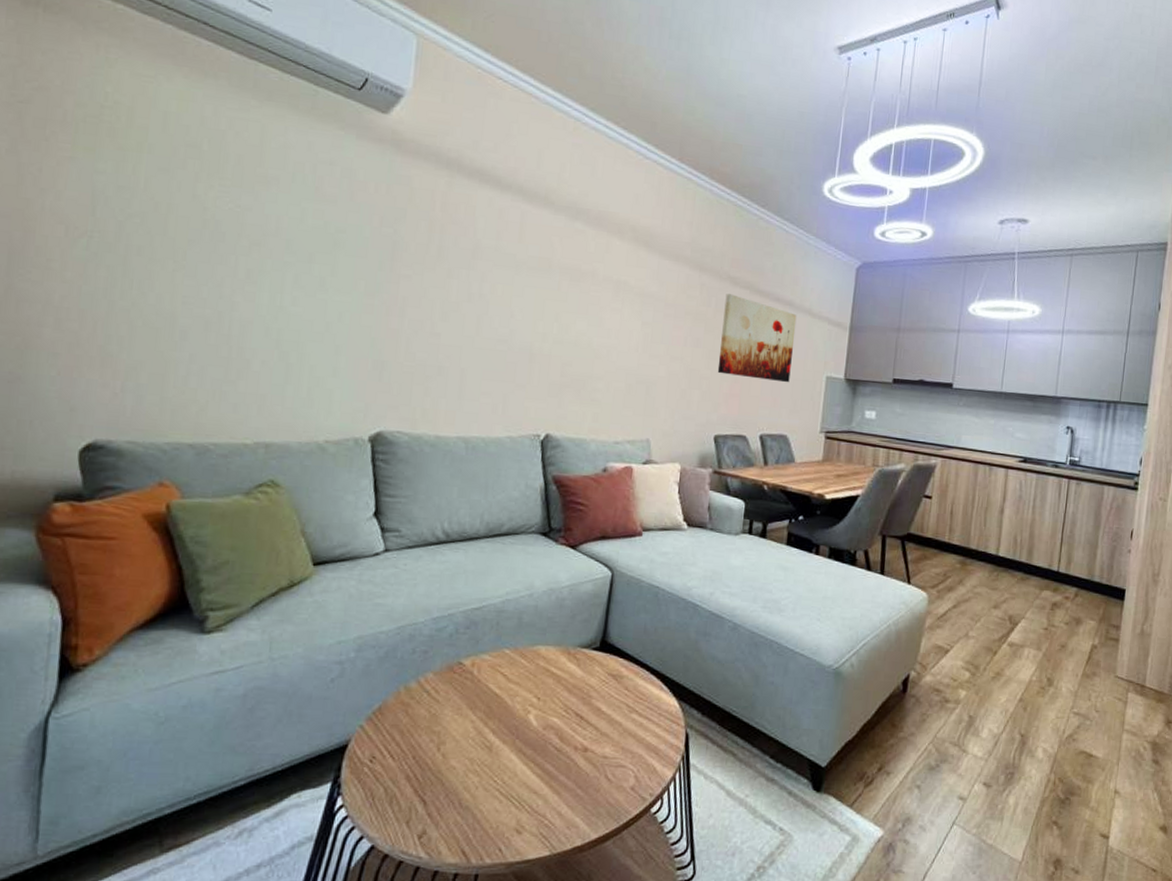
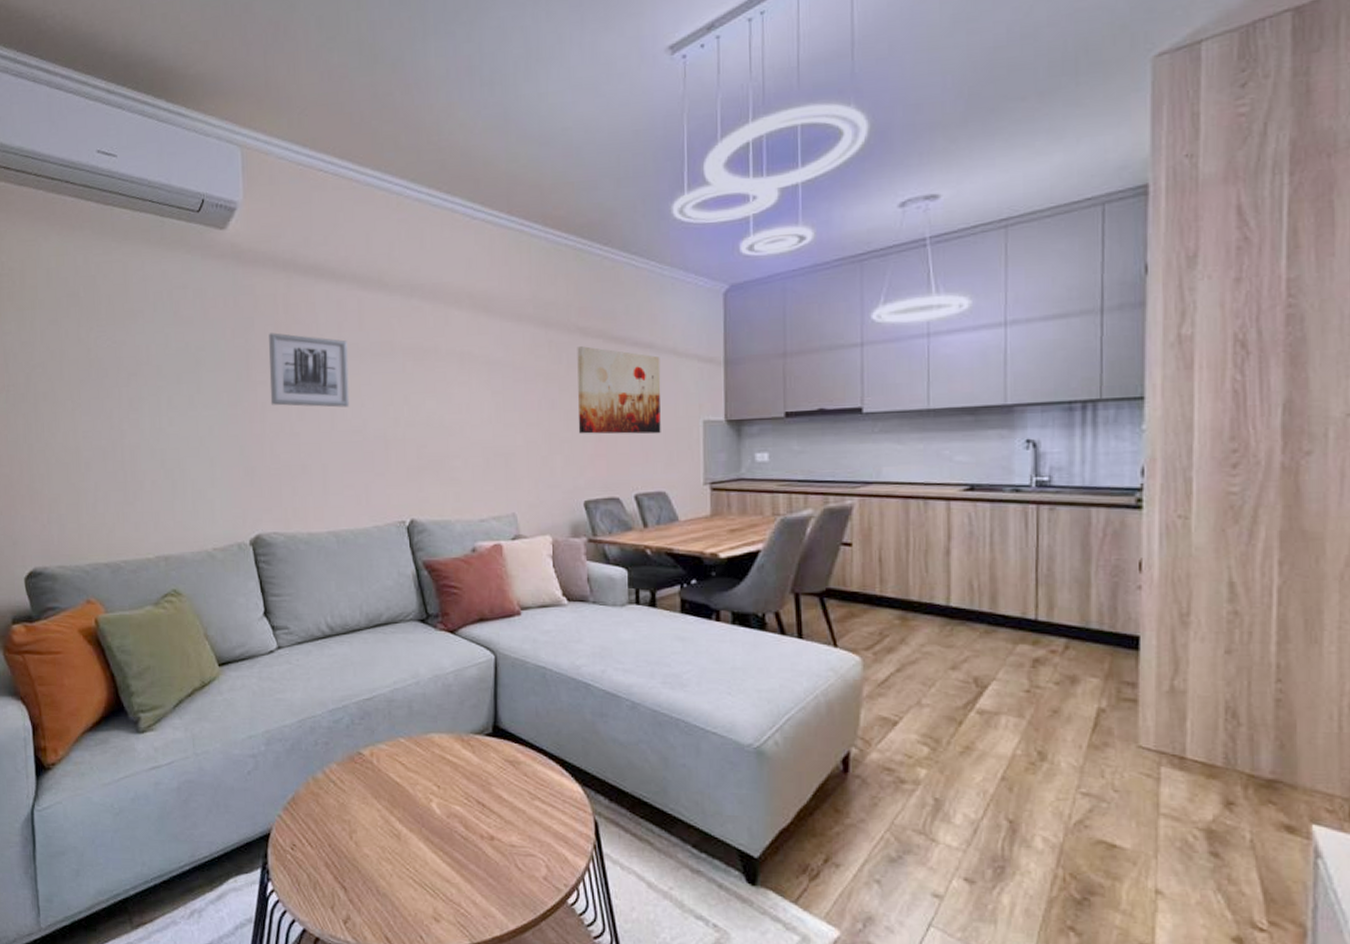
wall art: none [413,228,504,315] -> present [269,332,350,408]

